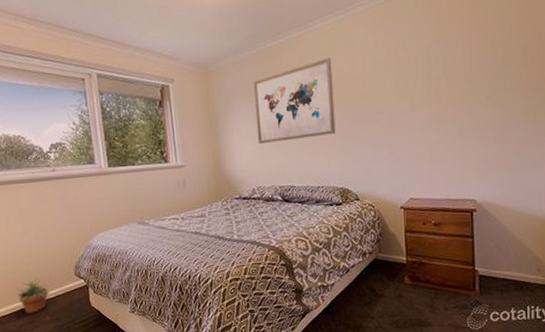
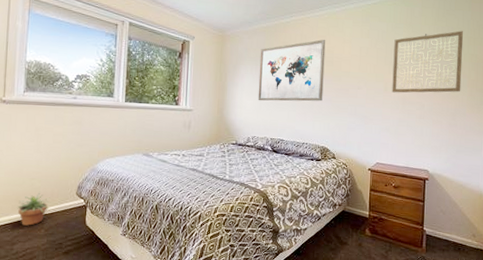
wall art: none [418,17,511,111] -> present [392,31,464,93]

